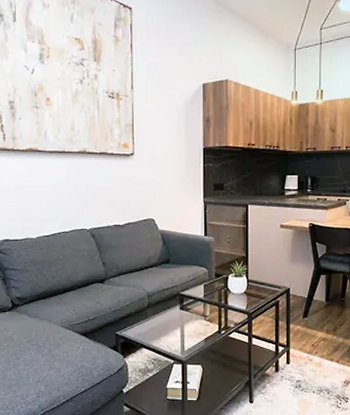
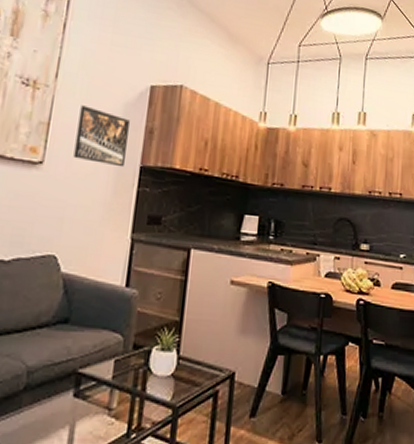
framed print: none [153,107,192,151] -> present [73,105,131,168]

